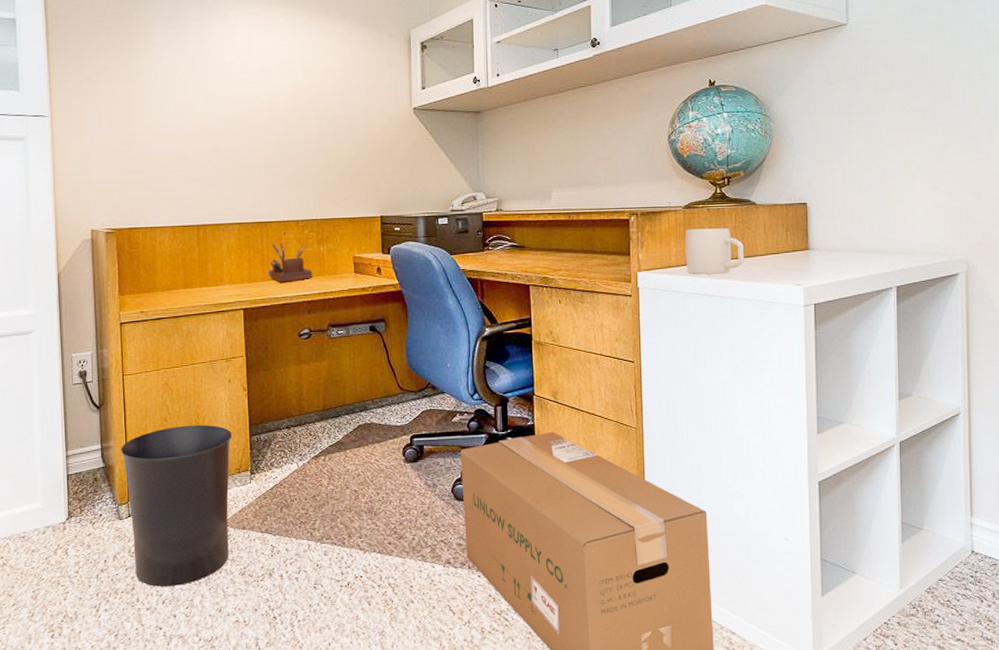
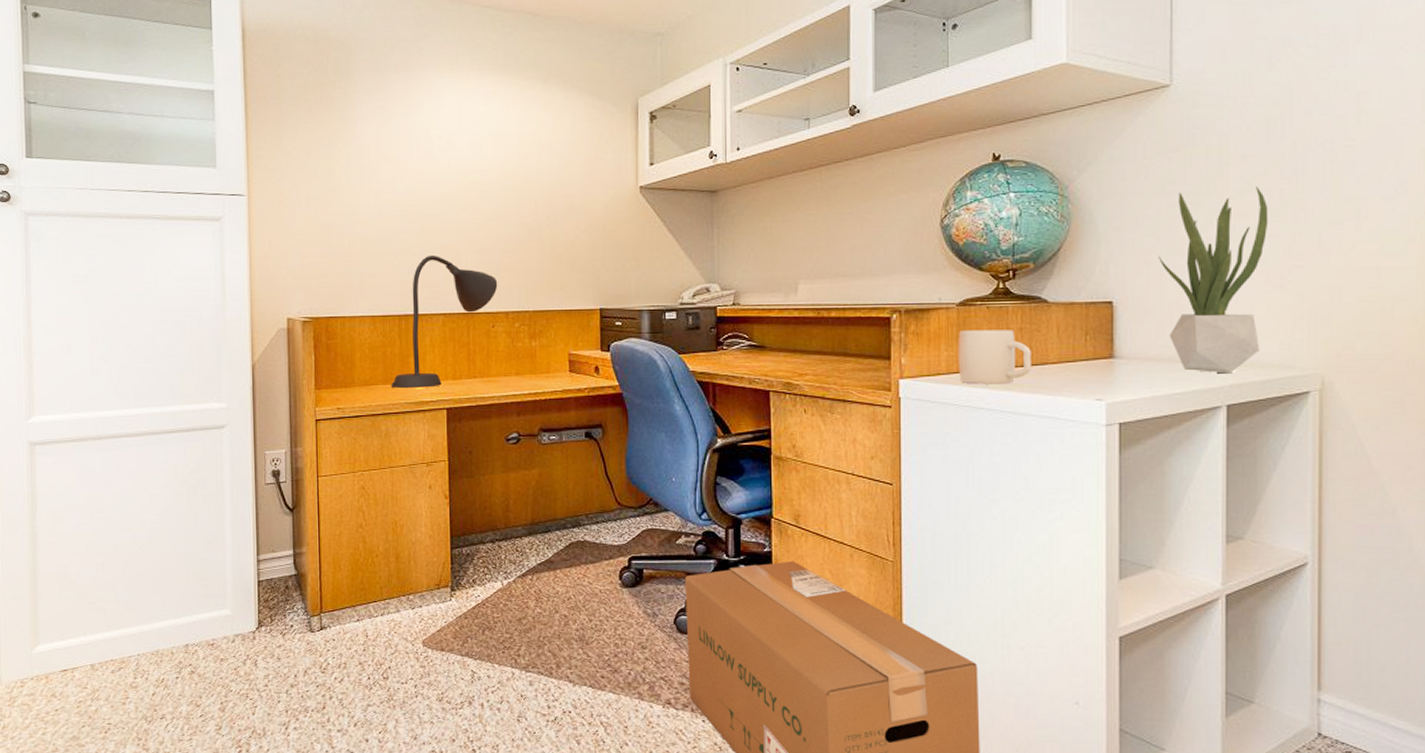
waste bin: present [121,424,233,587] -> none [314,533,432,709]
desk lamp: none [191,169,288,293] -> present [391,254,498,389]
desk organizer: present [267,241,313,283] -> none [474,335,523,381]
potted plant: none [841,108,924,261] -> present [1159,187,1269,374]

